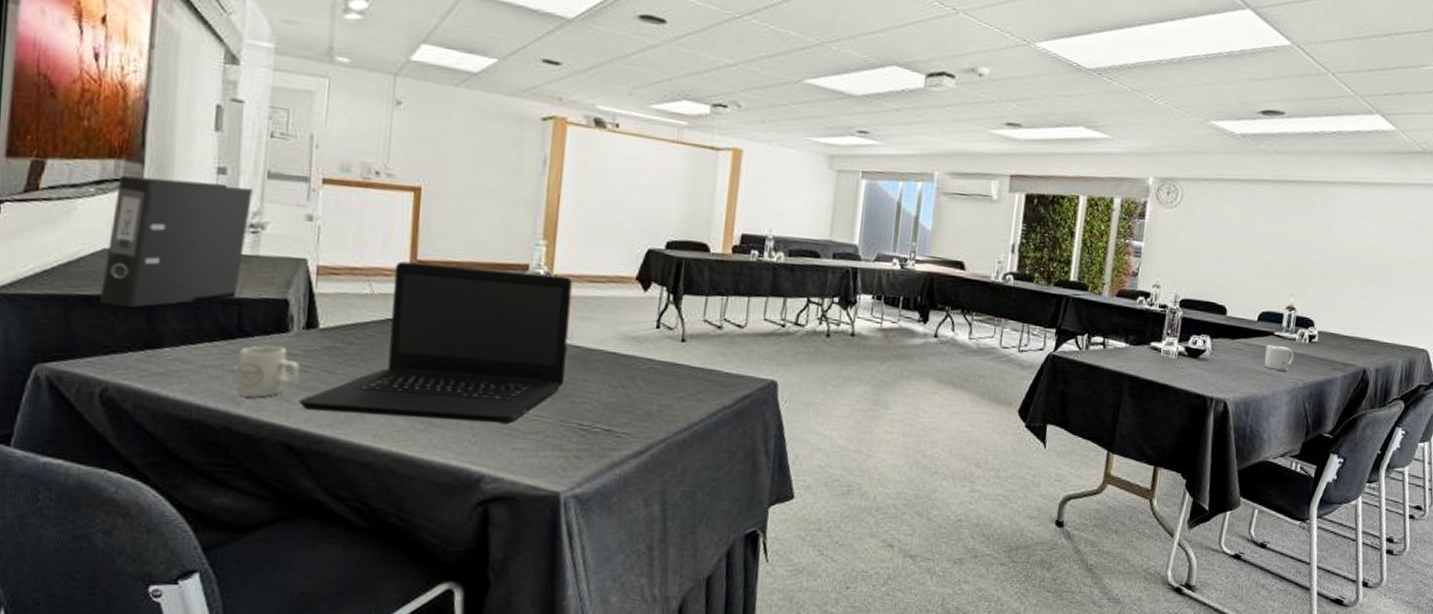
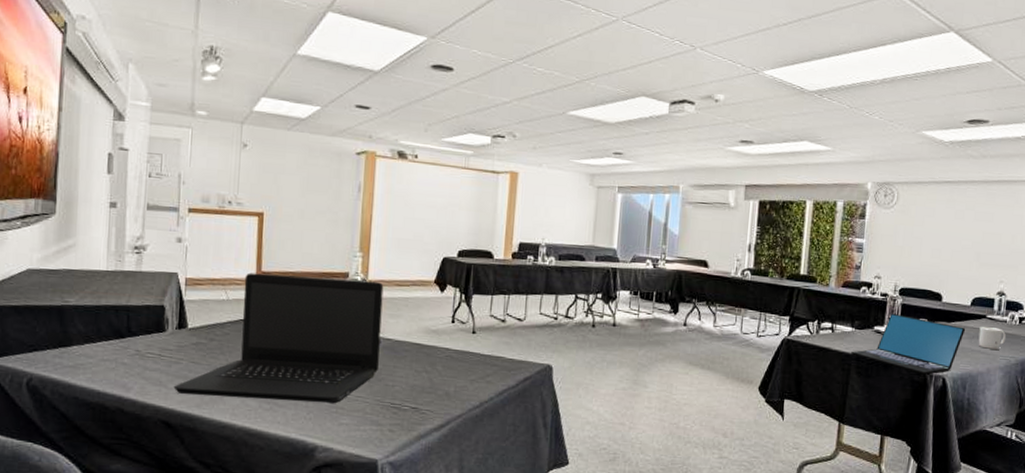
binder: present [100,176,253,308] -> none [26,211,136,315]
mug: present [236,345,301,398] -> none [126,342,175,384]
laptop: none [1124,327,1251,398] -> present [851,313,966,375]

